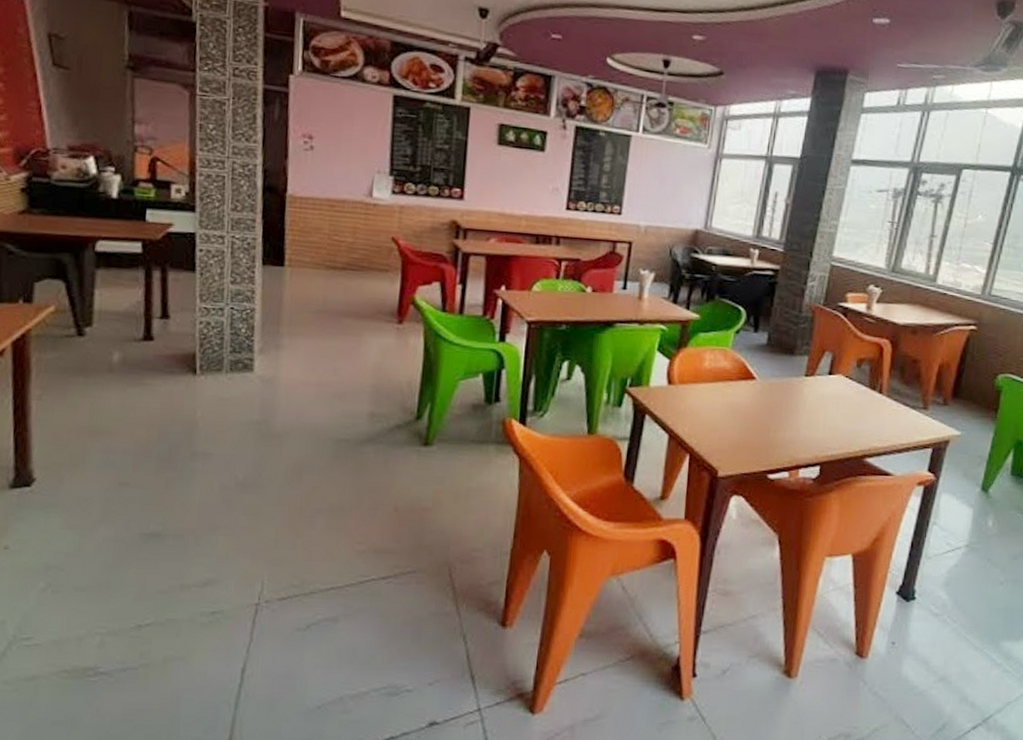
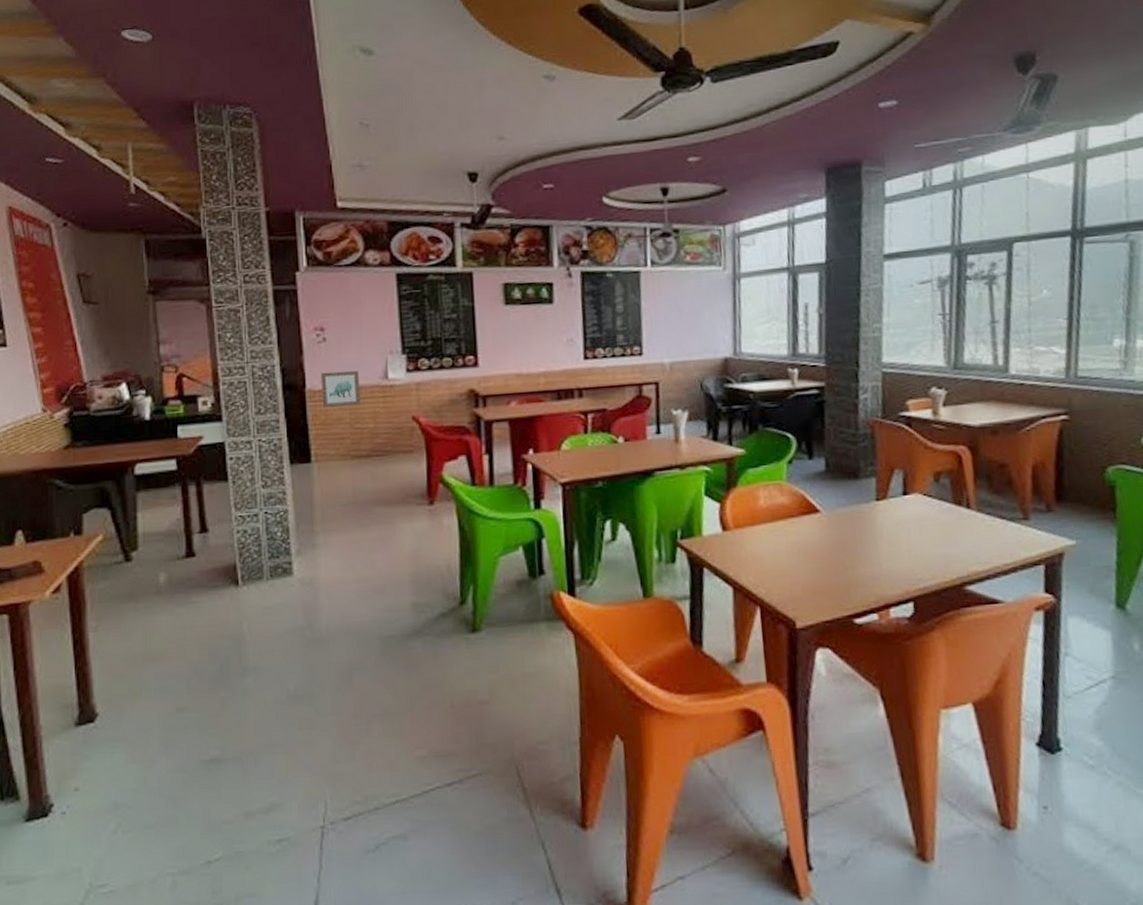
wall art: none [302,180,343,218] -> present [321,370,361,407]

